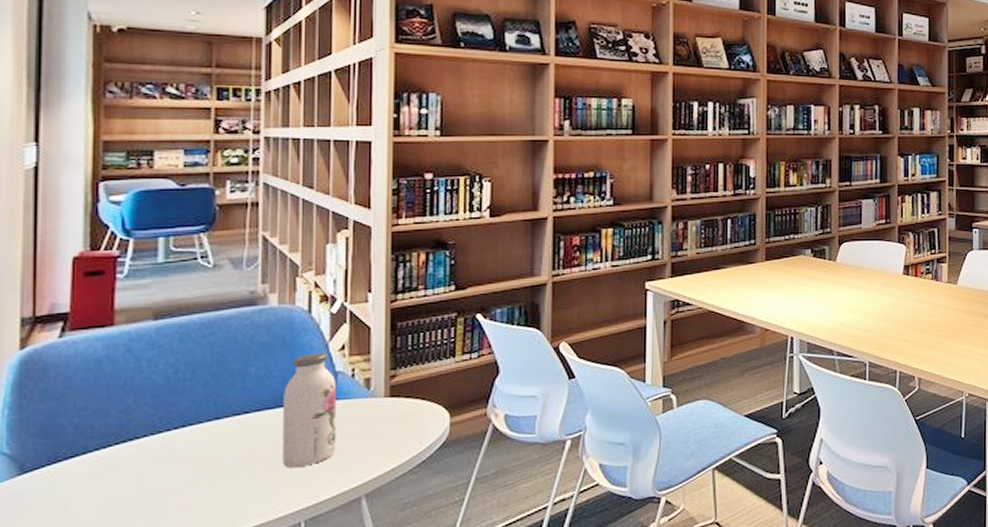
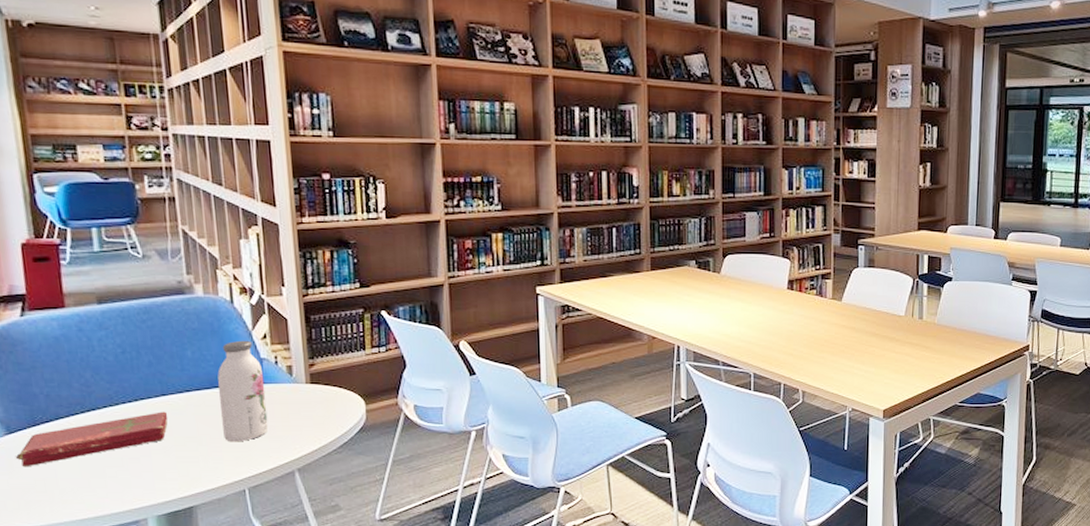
book: none [25,437,219,513] -> present [15,411,168,467]

